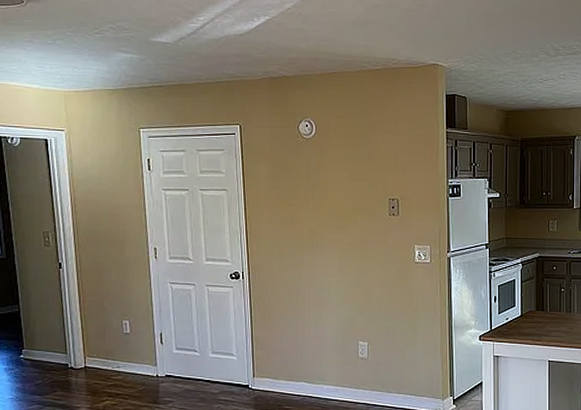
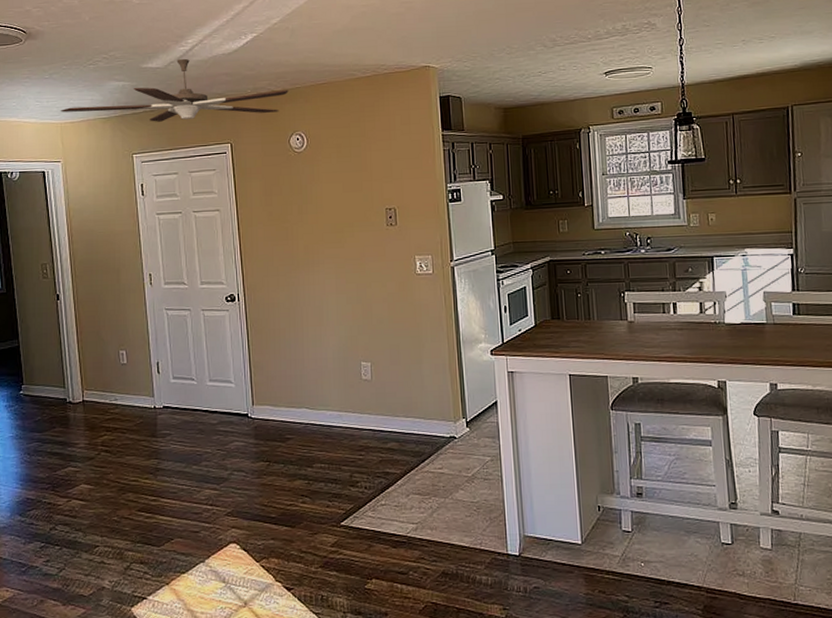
ceiling fan: none [64,35,299,98] -> present [60,58,288,122]

